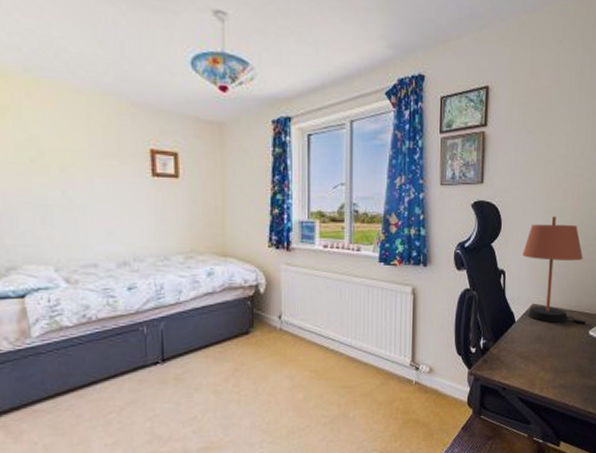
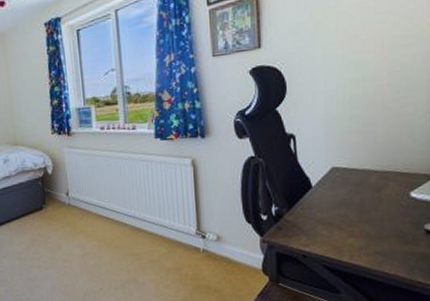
table lamp: present [522,216,587,324] -> none [315,71,406,186]

